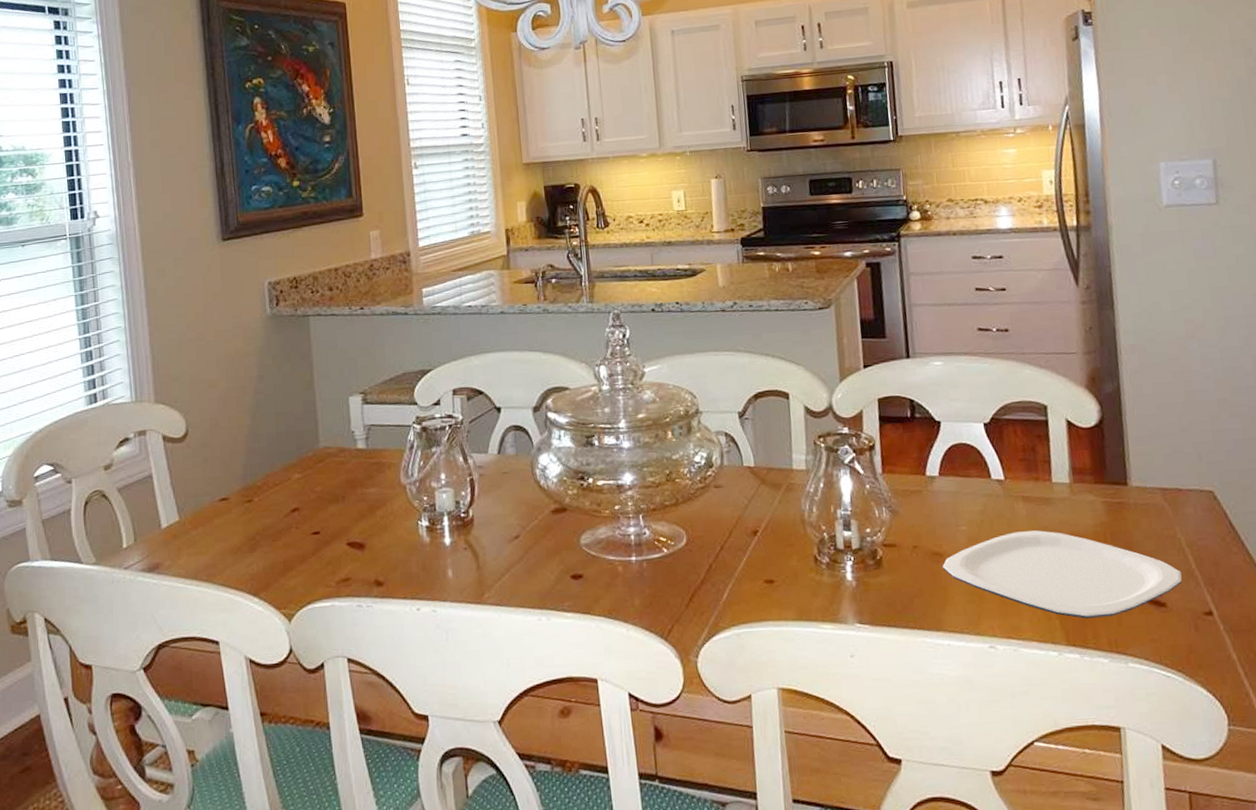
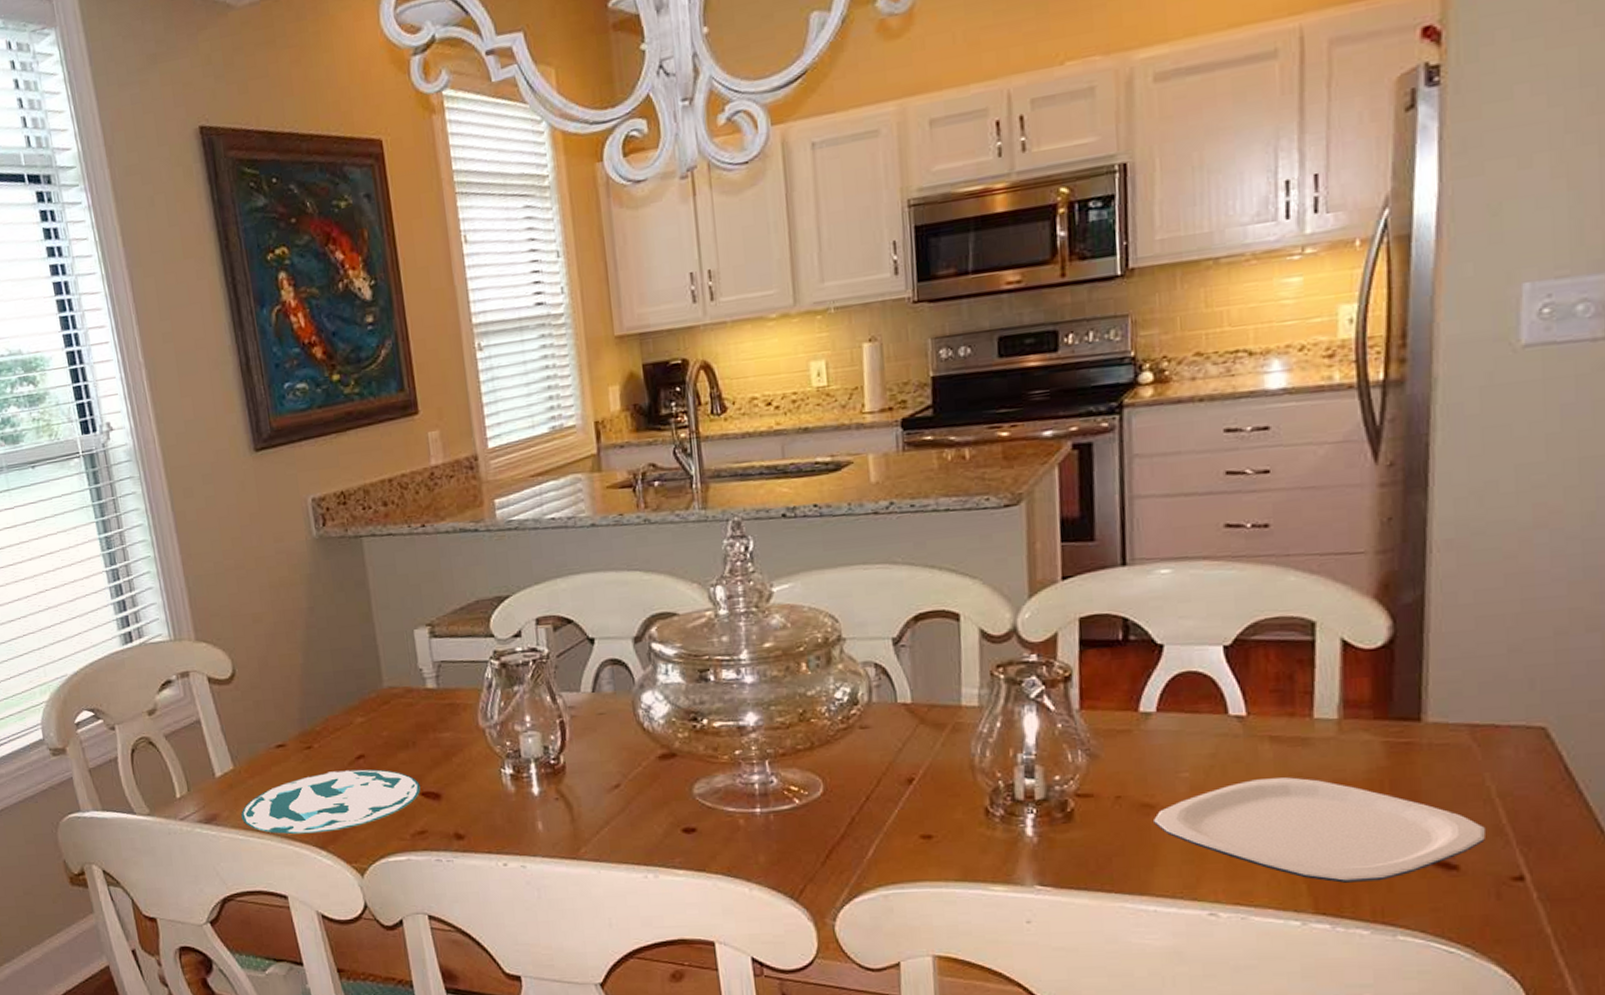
plate: none [182,521,347,583] -> present [241,769,421,835]

